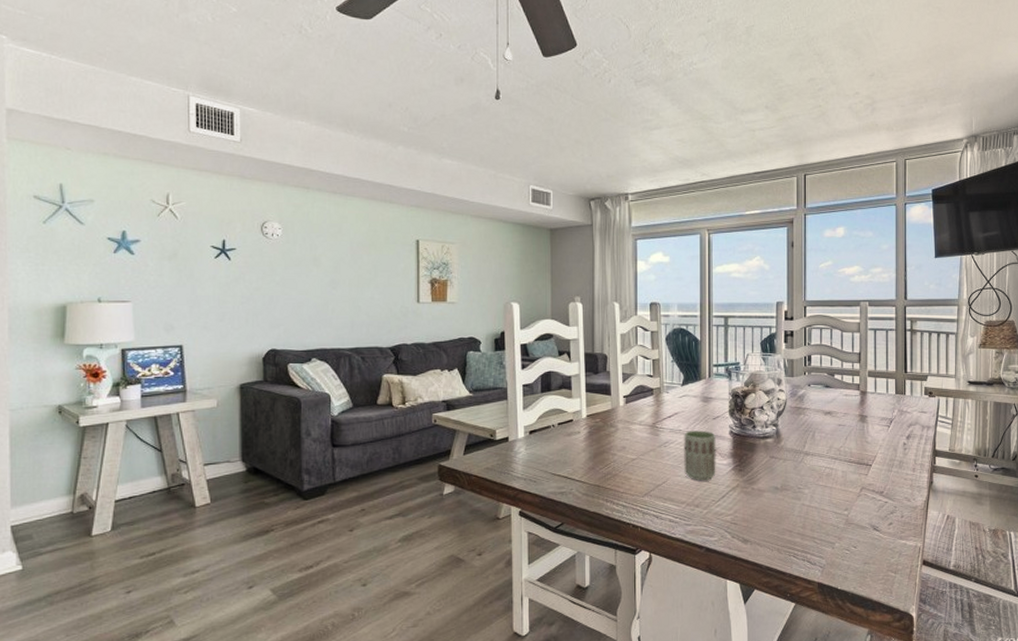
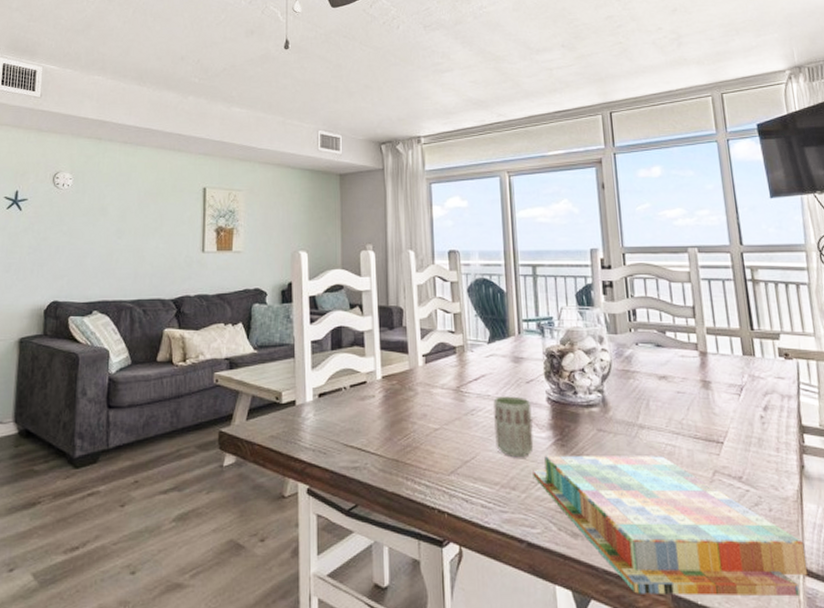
board game: none [714,477,925,584] -> present [533,456,809,597]

